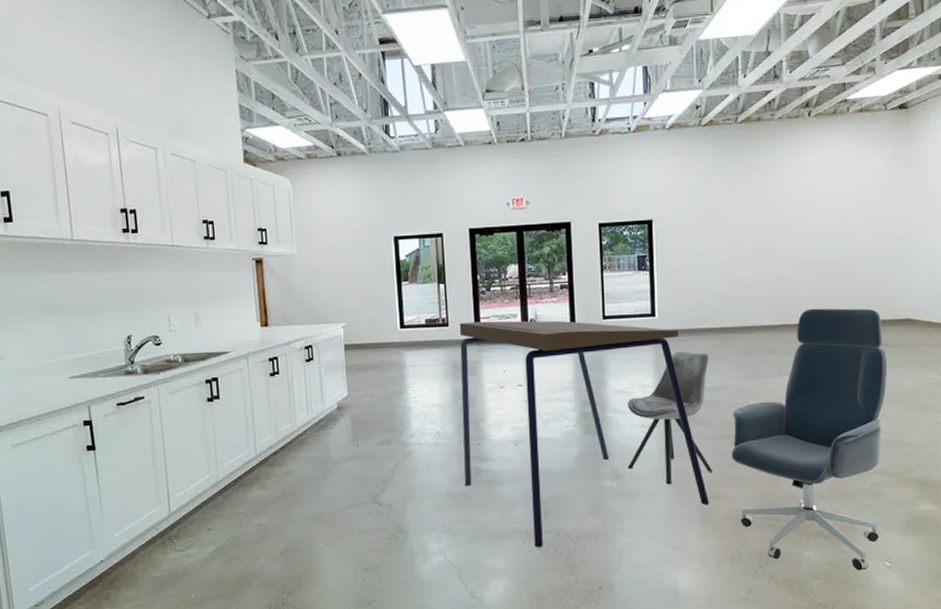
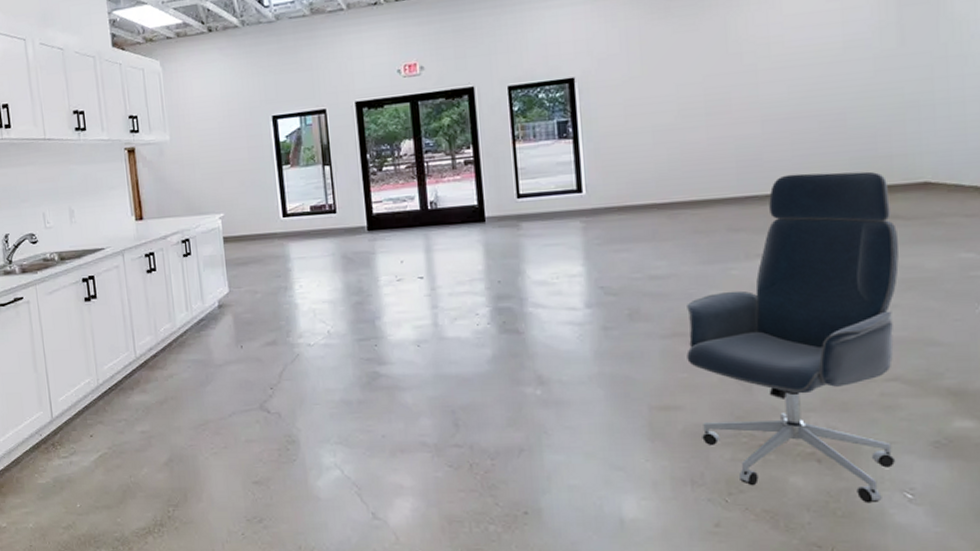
folding table: present [459,320,710,547] -> none [348,201,661,463]
chair: present [627,350,713,485] -> none [551,231,663,393]

